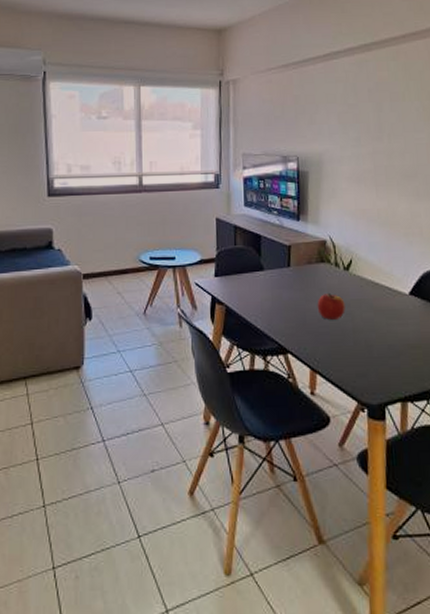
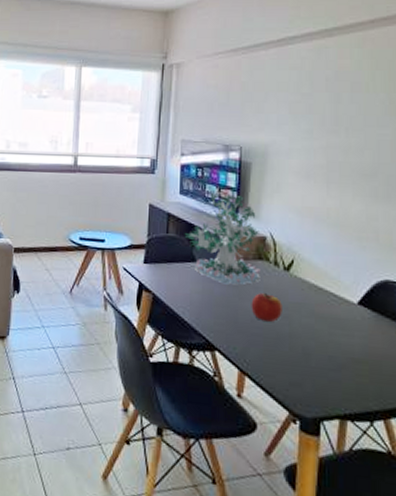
plant: none [251,202,324,289] -> present [184,192,260,285]

